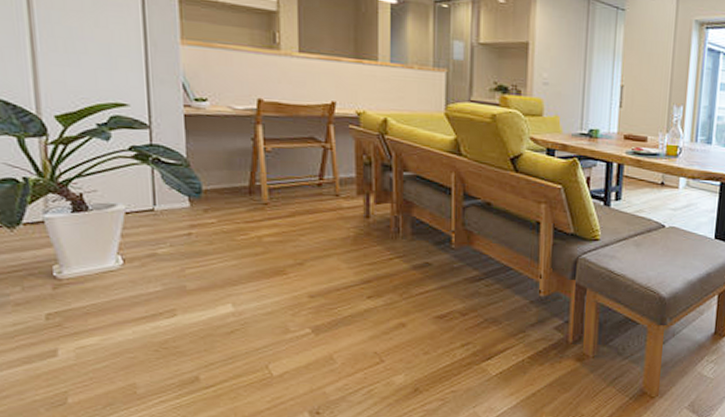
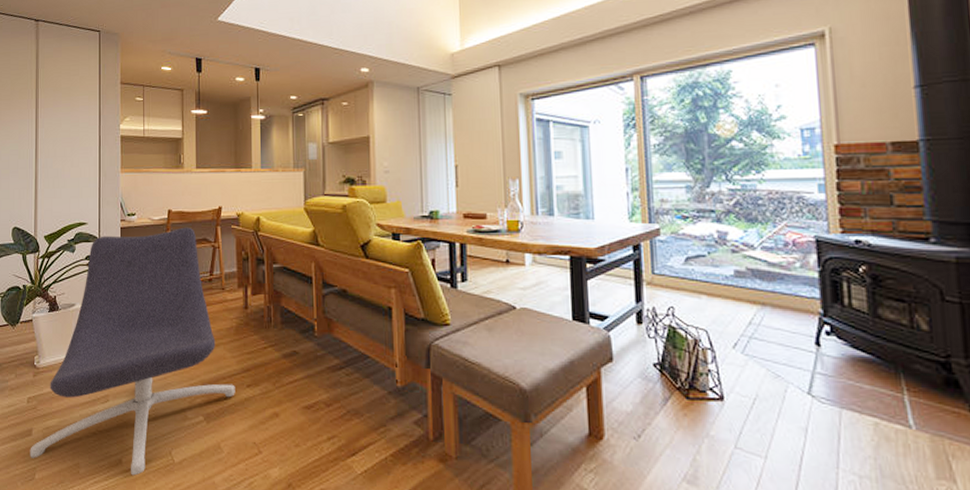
lounge chair: none [55,121,352,392] -> present [30,227,235,476]

